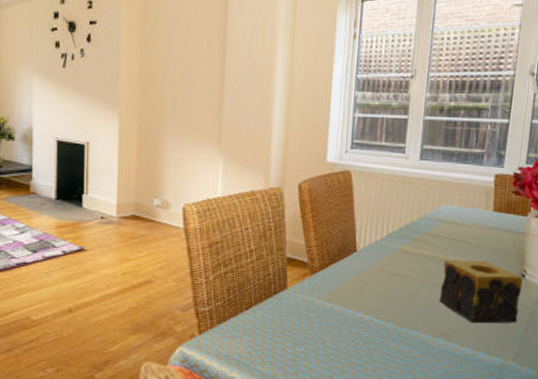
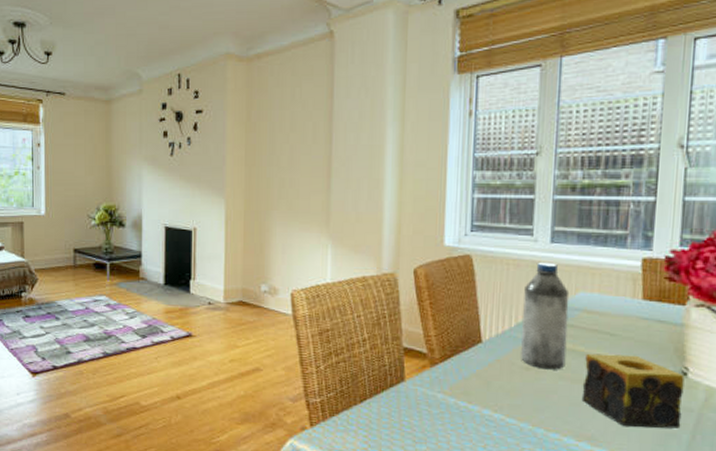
water bottle: none [390,177,434,275] -> present [521,262,570,370]

